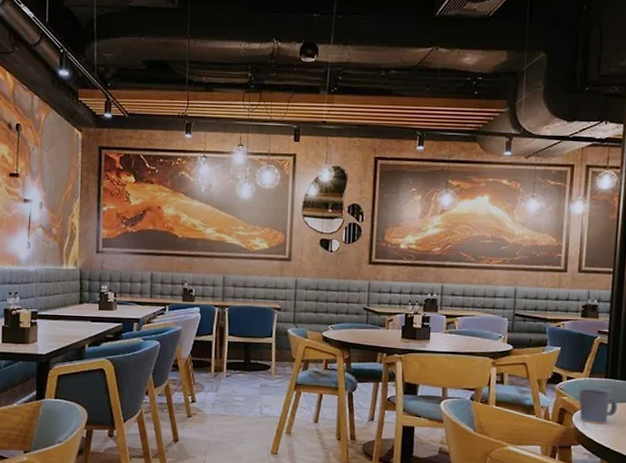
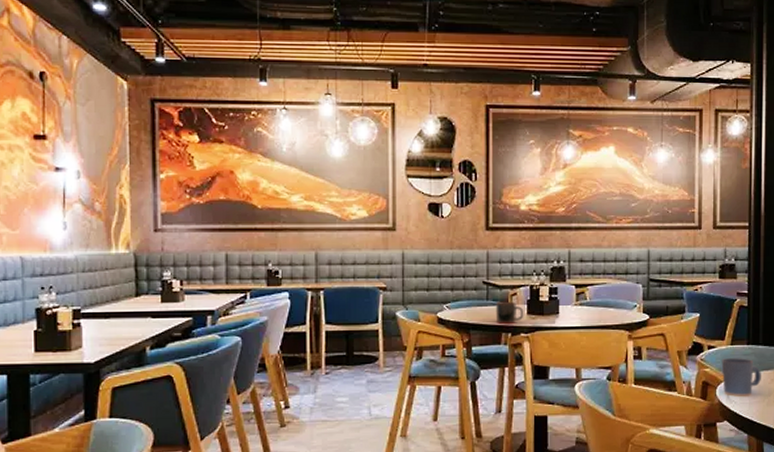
mug: none [373,325,399,346] -> present [495,301,524,325]

